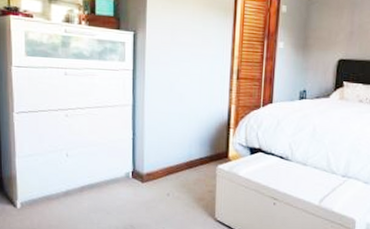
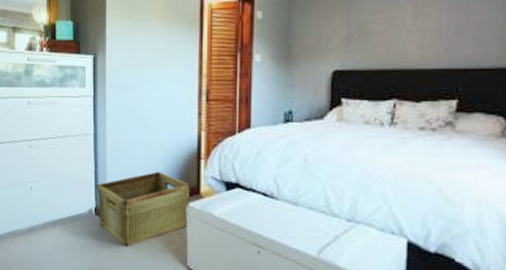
hamper: none [133,138,221,205] -> present [96,171,191,247]

